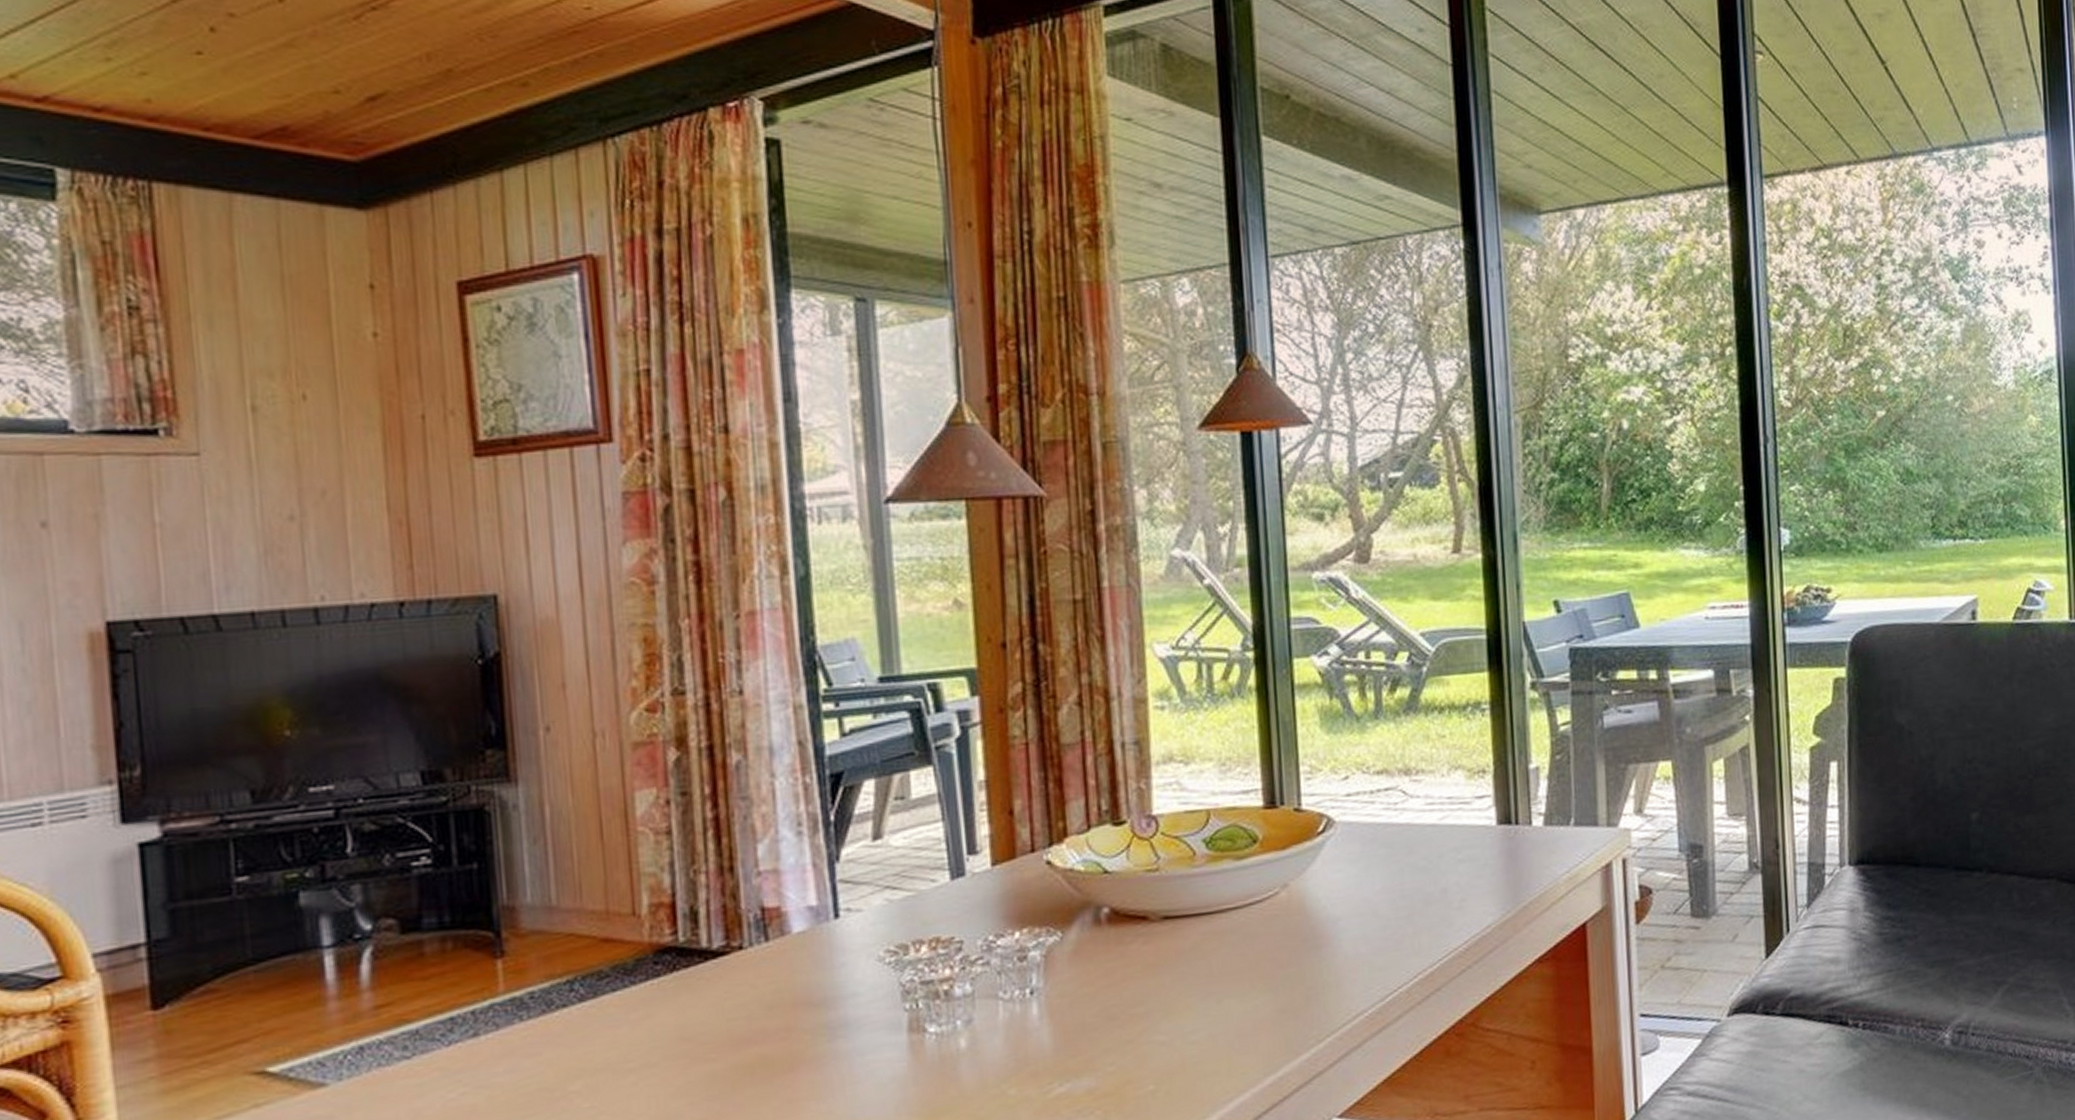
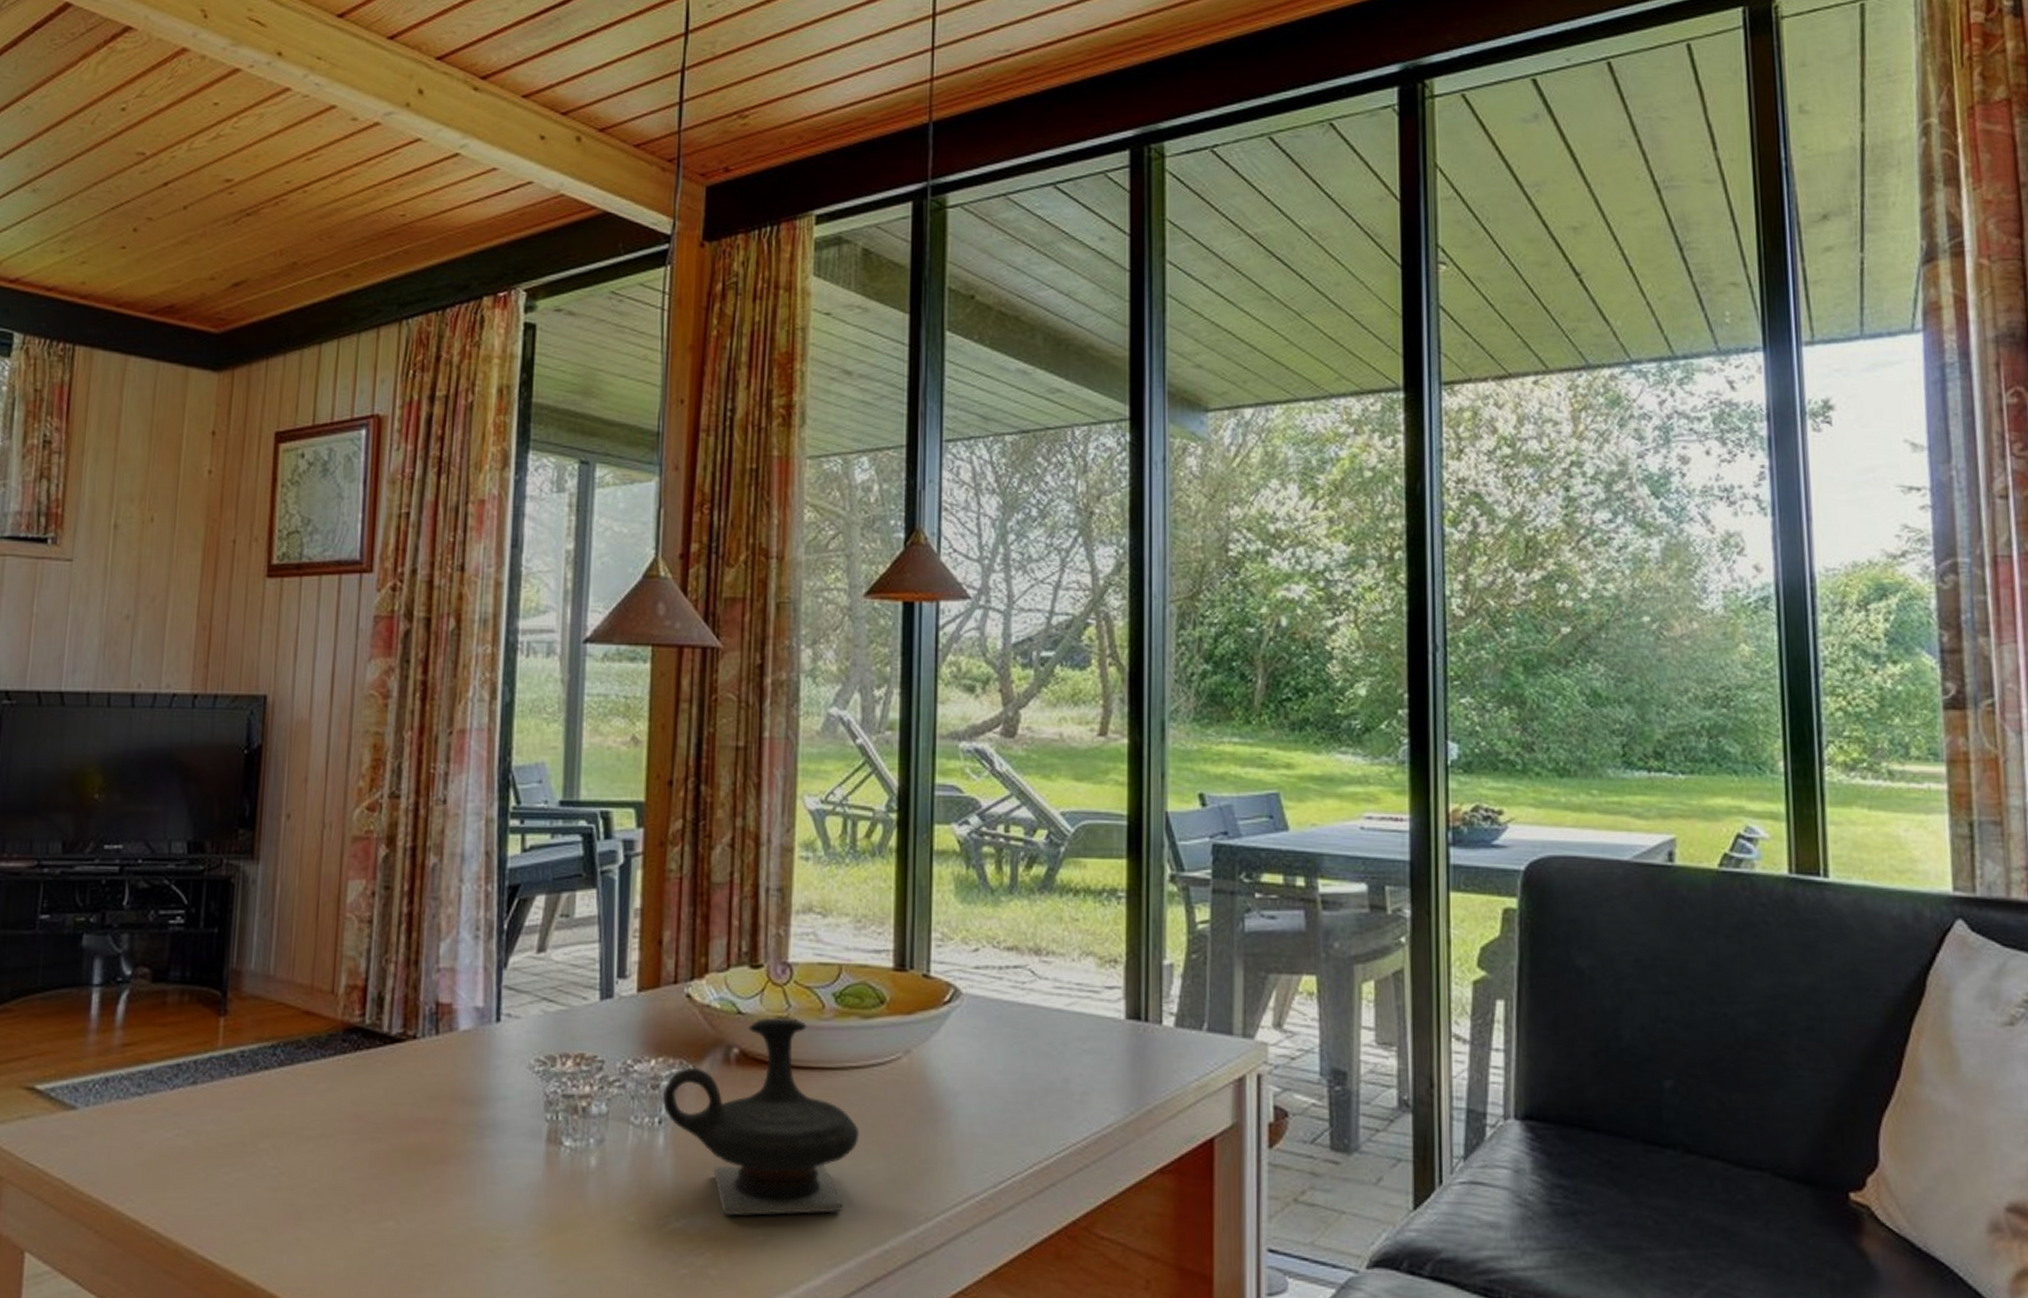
teapot: none [1031,869,1243,1073] -> present [662,1017,860,1216]

